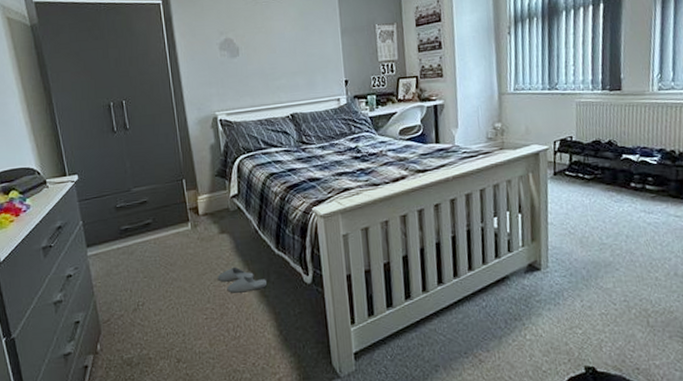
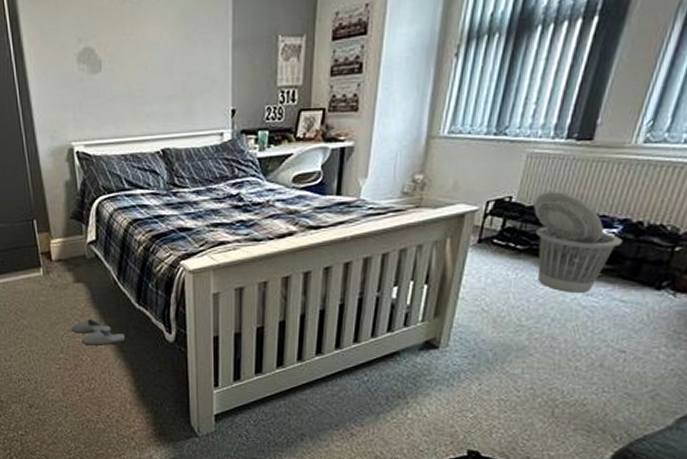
laundry basket: none [590,130,664,212] -> present [534,190,623,293]

